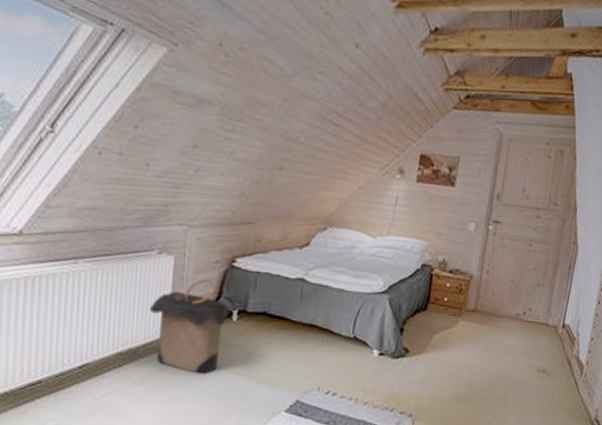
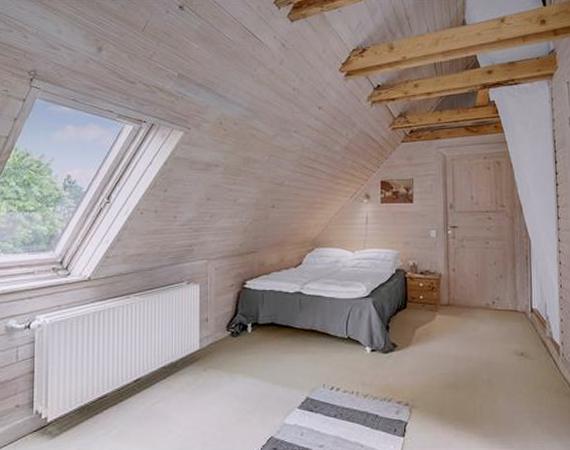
laundry hamper: present [150,278,231,375] -> none [184,299,246,380]

